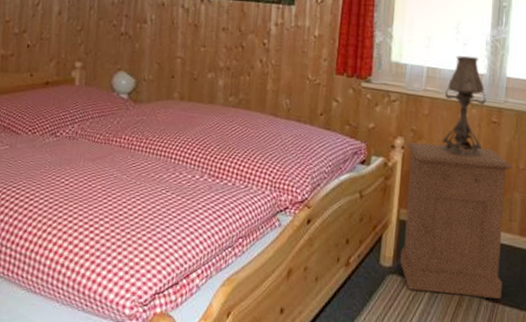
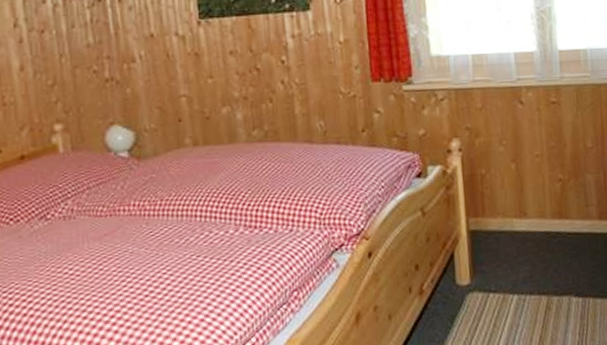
cabinet: present [400,142,513,299] -> none [464,132,591,305]
table lamp: present [440,55,486,157] -> none [496,33,547,147]

